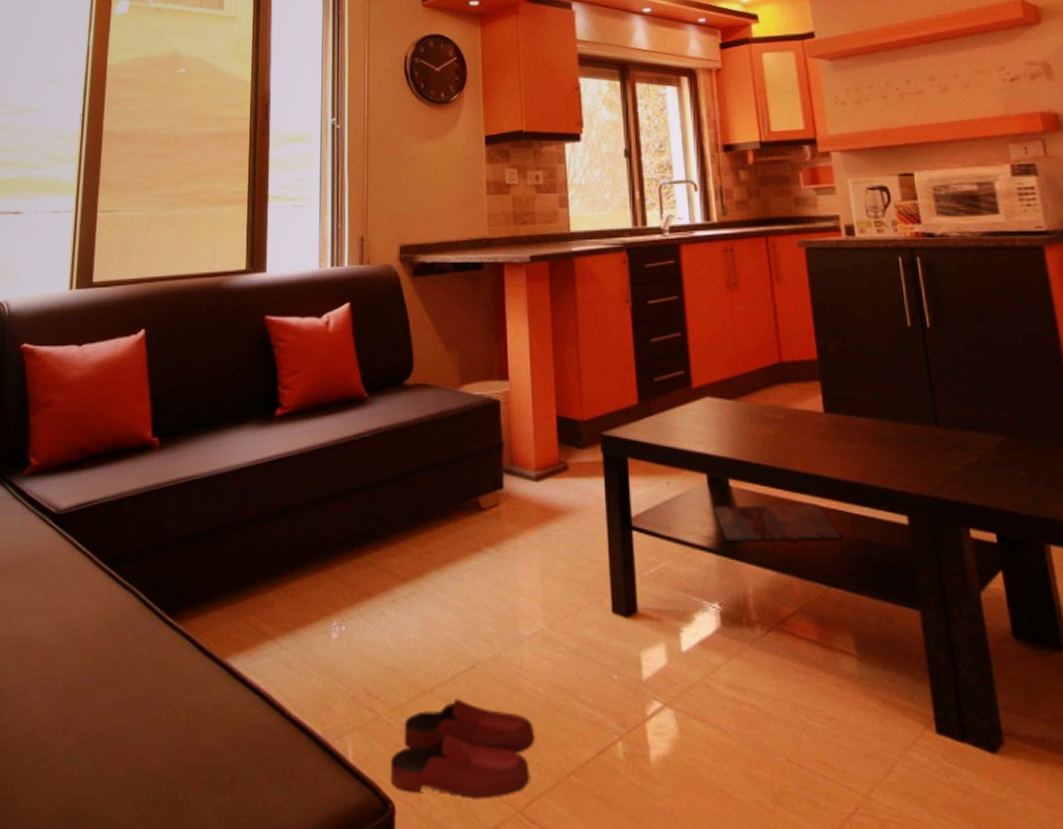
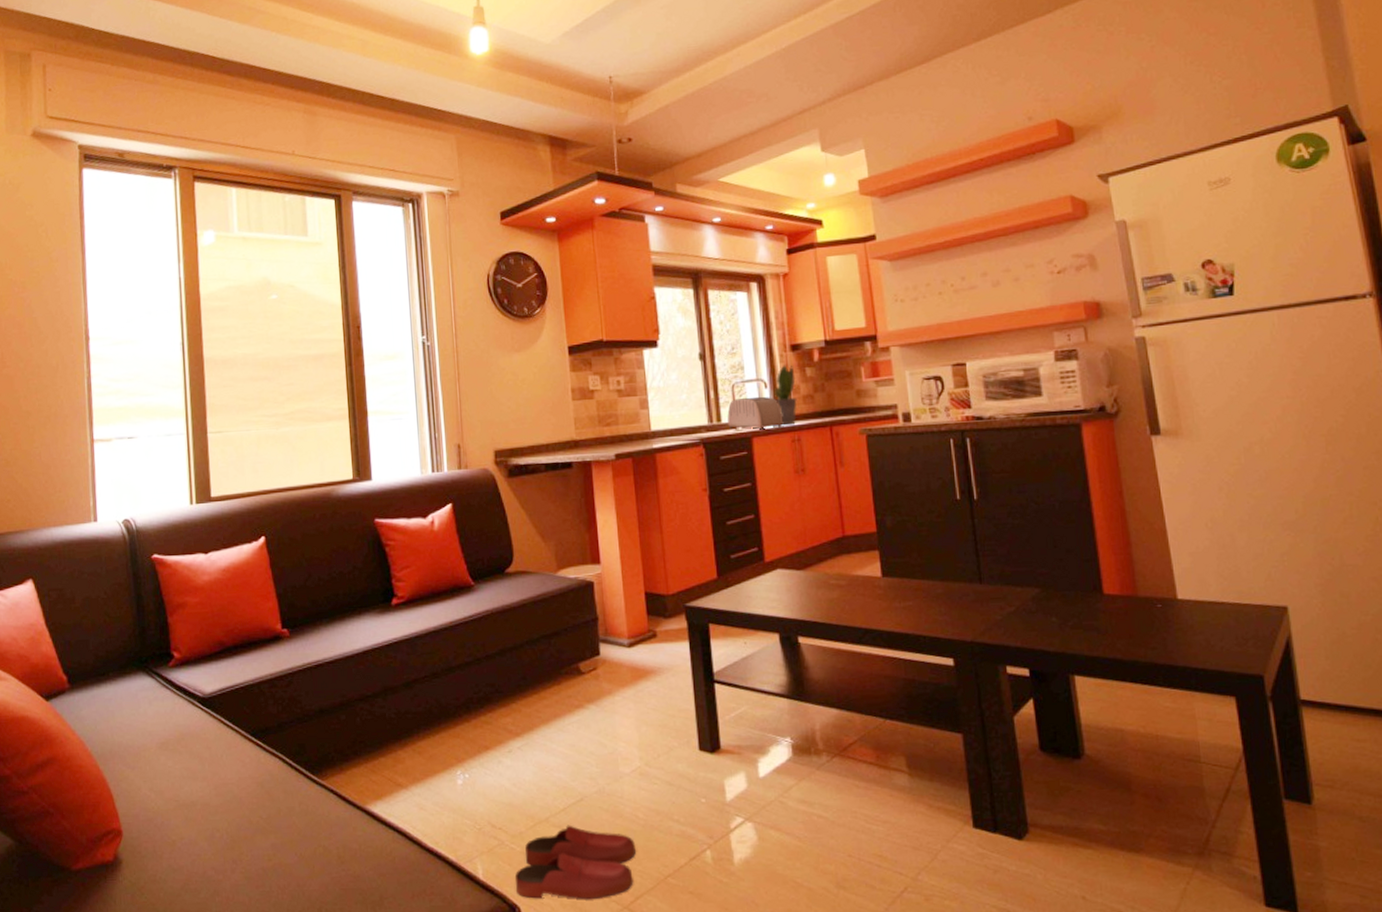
toaster: none [653,199,713,237] -> present [727,396,782,430]
potted plant: none [704,165,730,232] -> present [773,364,797,425]
magazine: present [714,503,841,542] -> none [785,653,895,687]

